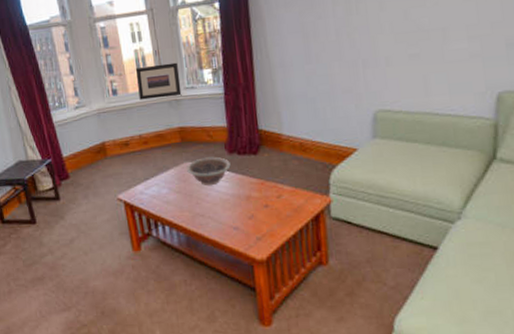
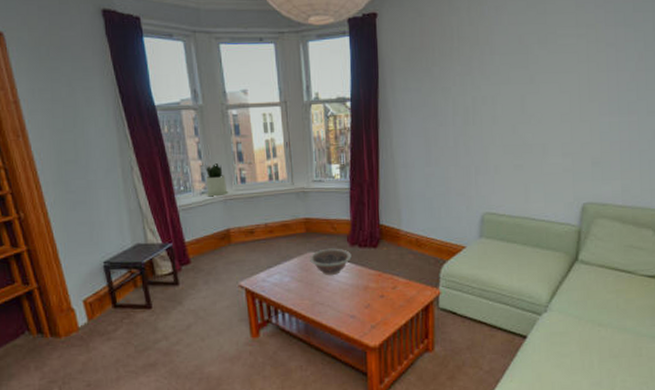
planter: none [77,77,102,111] -> present [205,163,229,197]
picture frame: present [135,62,182,100] -> none [265,155,310,190]

